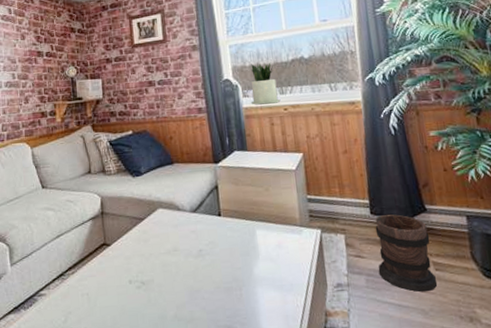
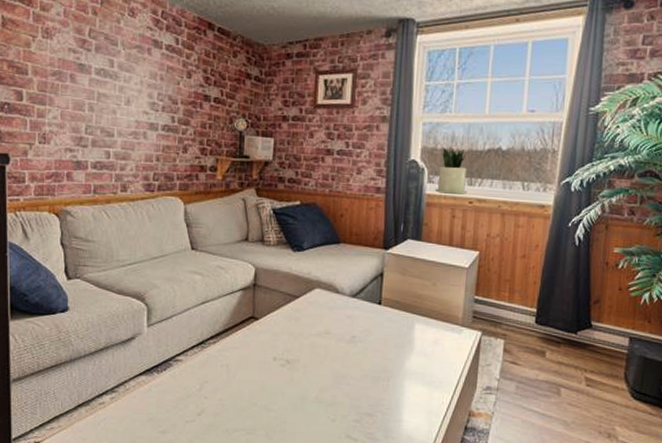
wooden barrel: present [375,214,437,292] -> none [530,326,589,404]

